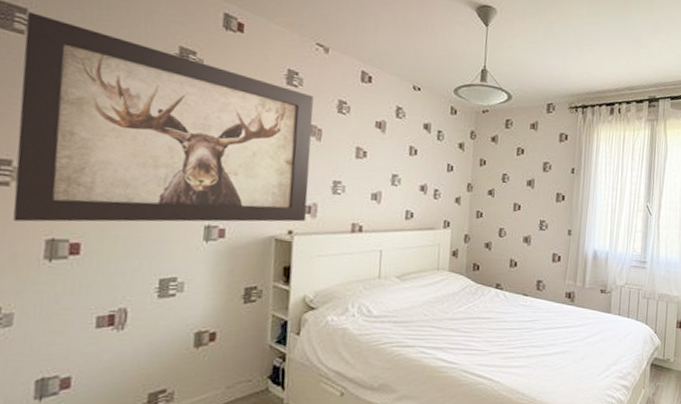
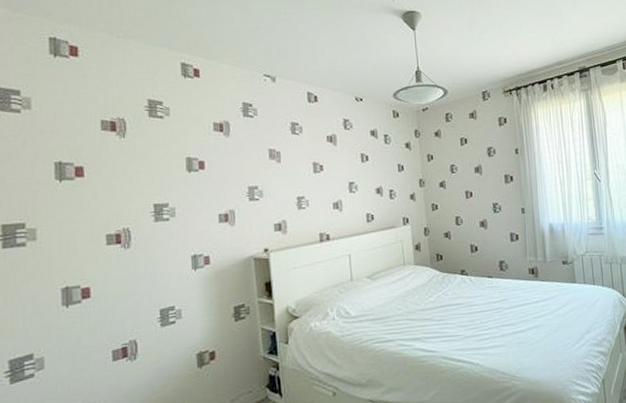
wall art: present [12,12,314,222] -> none [20,92,279,276]

